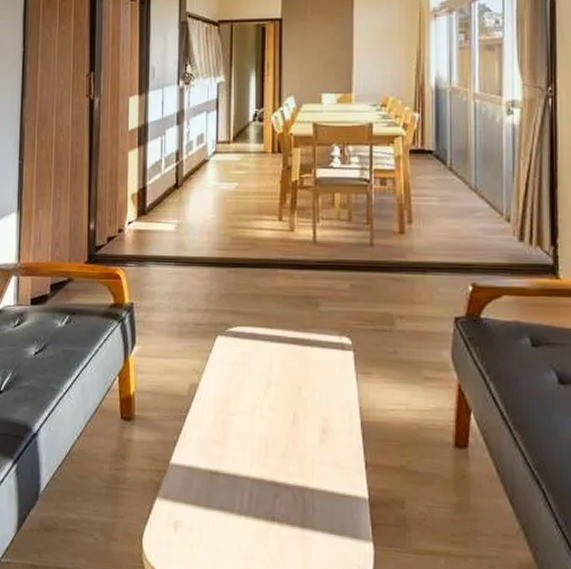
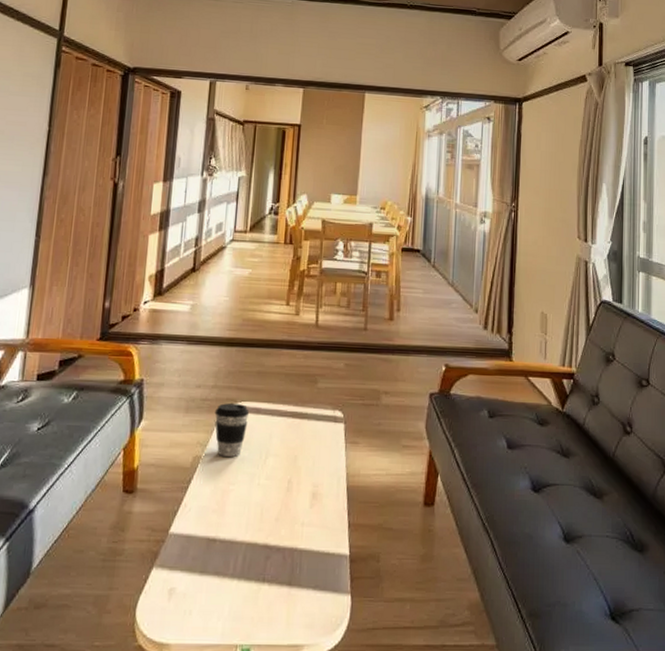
coffee cup: none [209,328,246,386] -> present [214,403,250,457]

